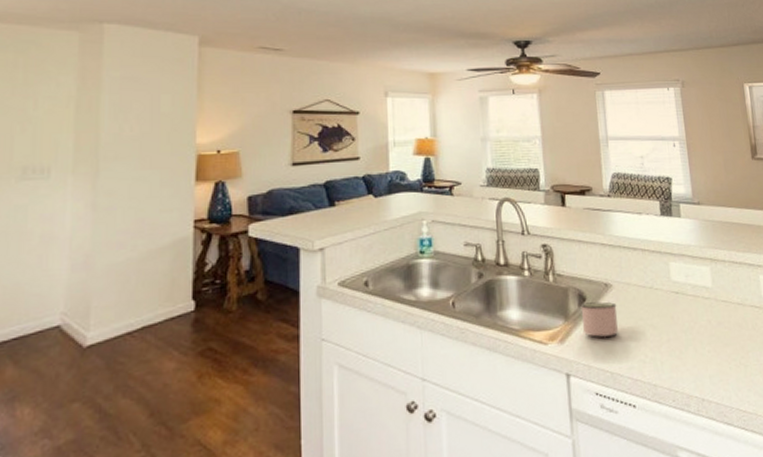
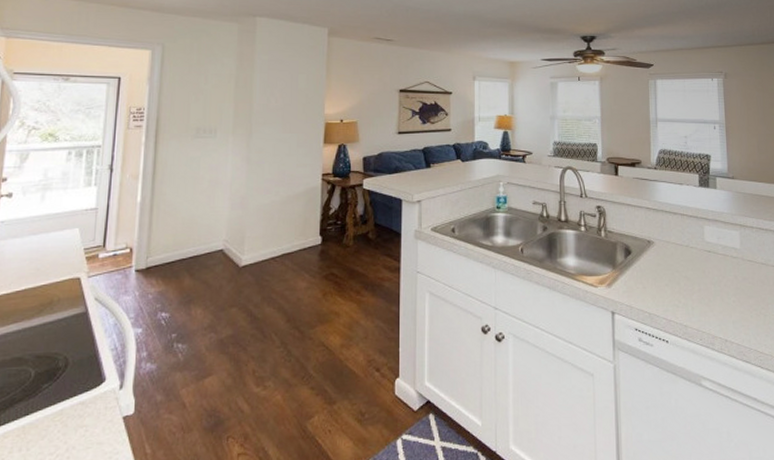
mug: present [580,302,619,337] -> none [626,255,658,284]

